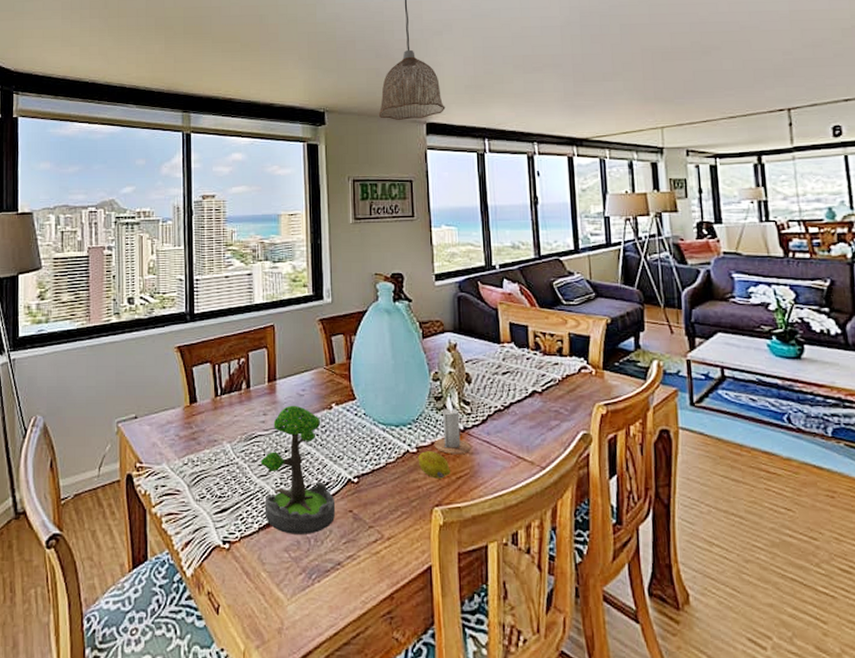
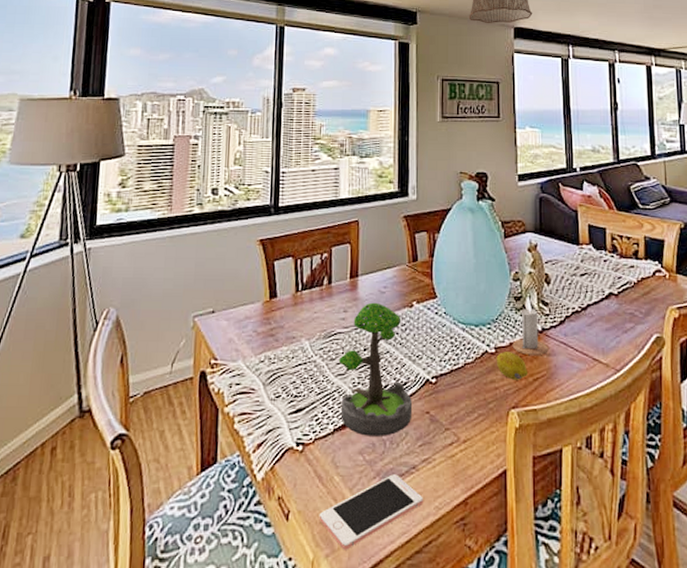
cell phone: none [248,570,349,642] -> present [319,474,423,550]

